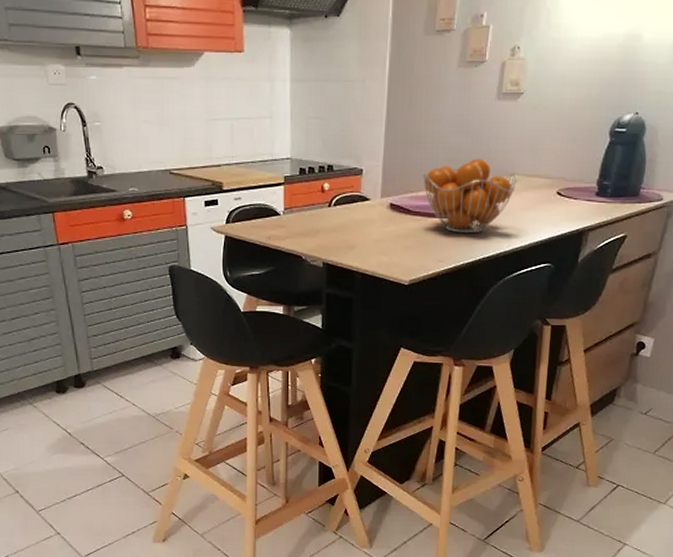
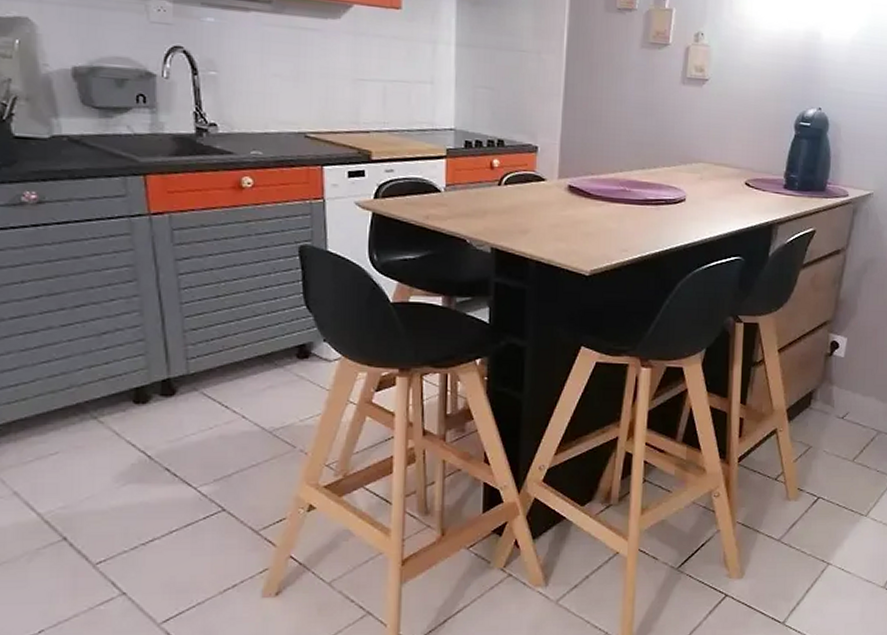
fruit basket: present [423,158,518,234] -> none [605,143,705,222]

